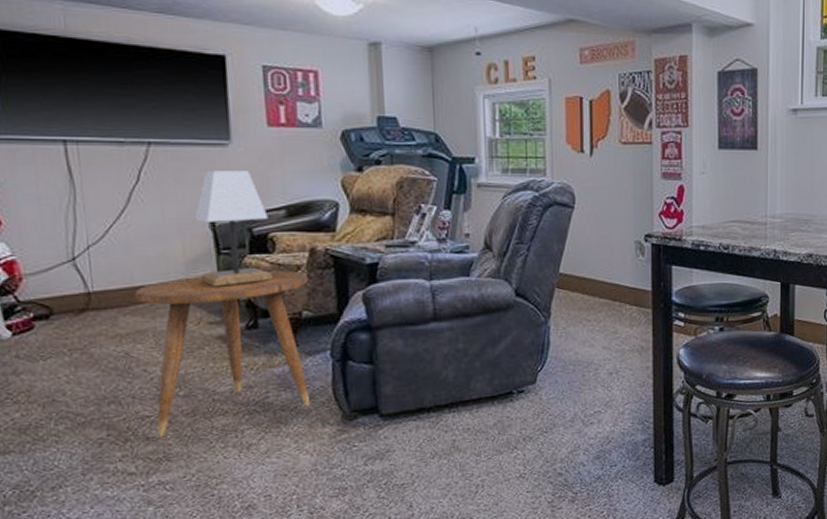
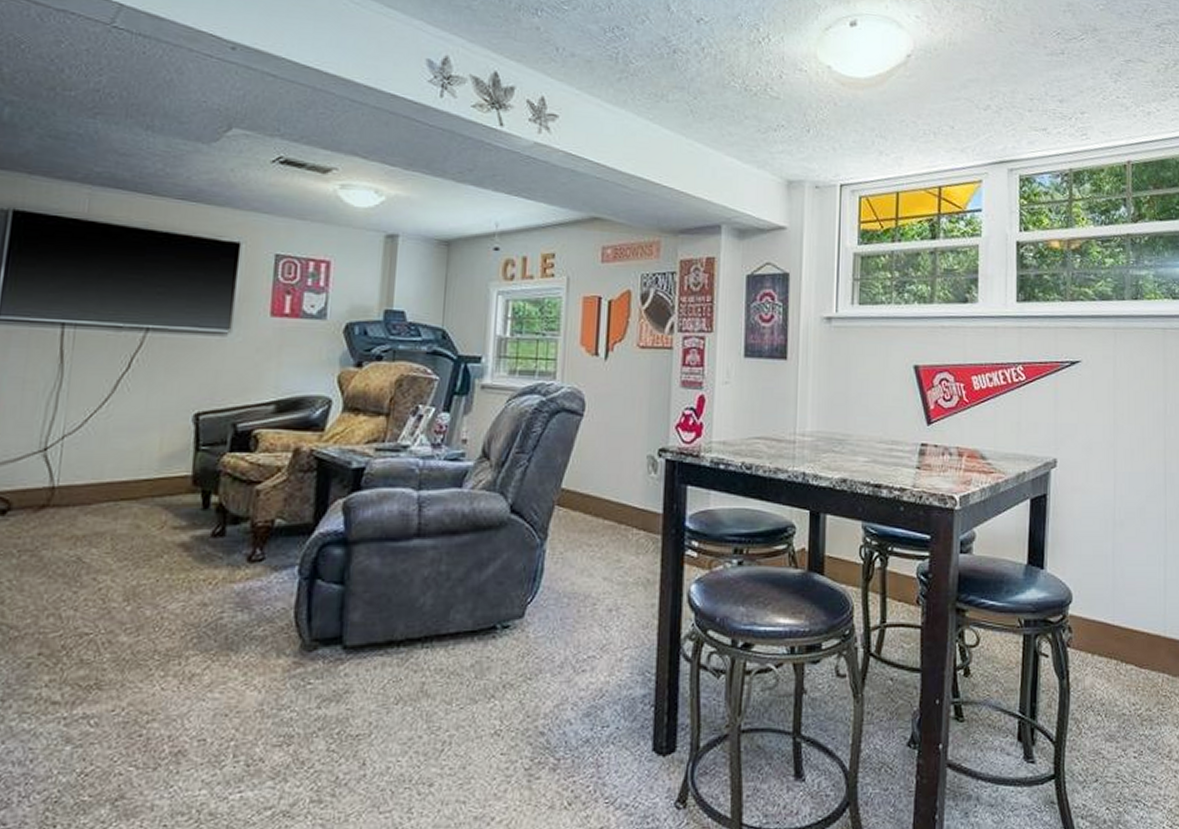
side table: present [133,270,310,438] -> none [94,470,287,660]
lamp: present [194,171,273,287] -> none [173,360,256,487]

